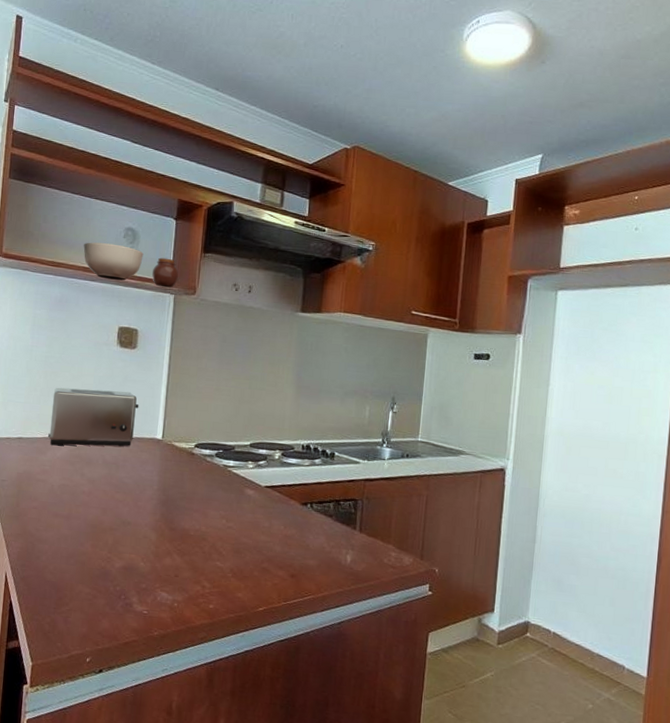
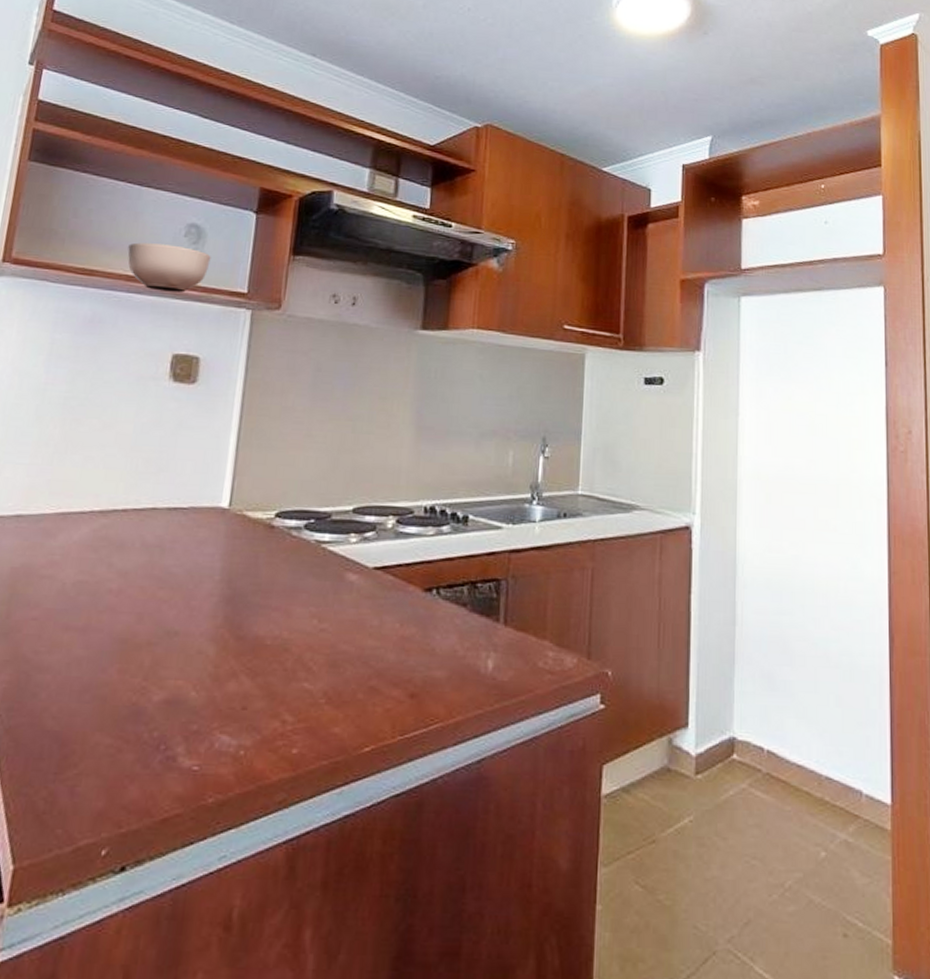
toaster: present [48,387,139,447] -> none [61,440,198,525]
jar: present [151,257,178,288] -> none [221,261,258,301]

